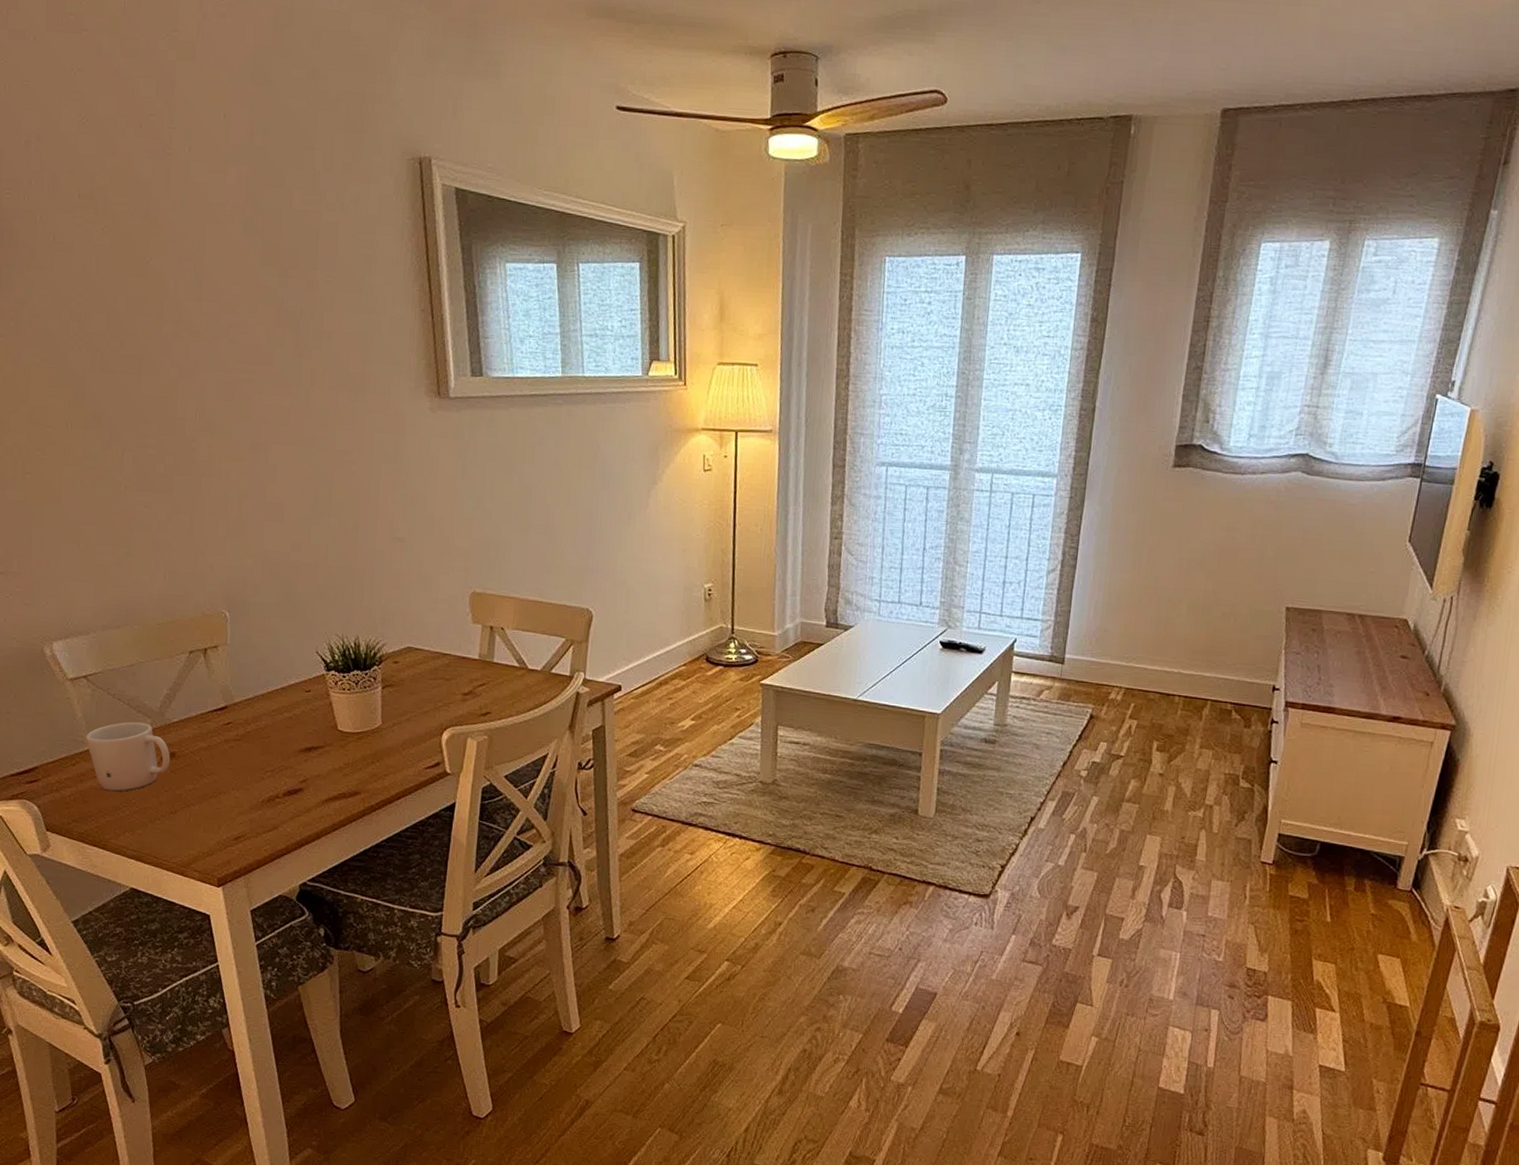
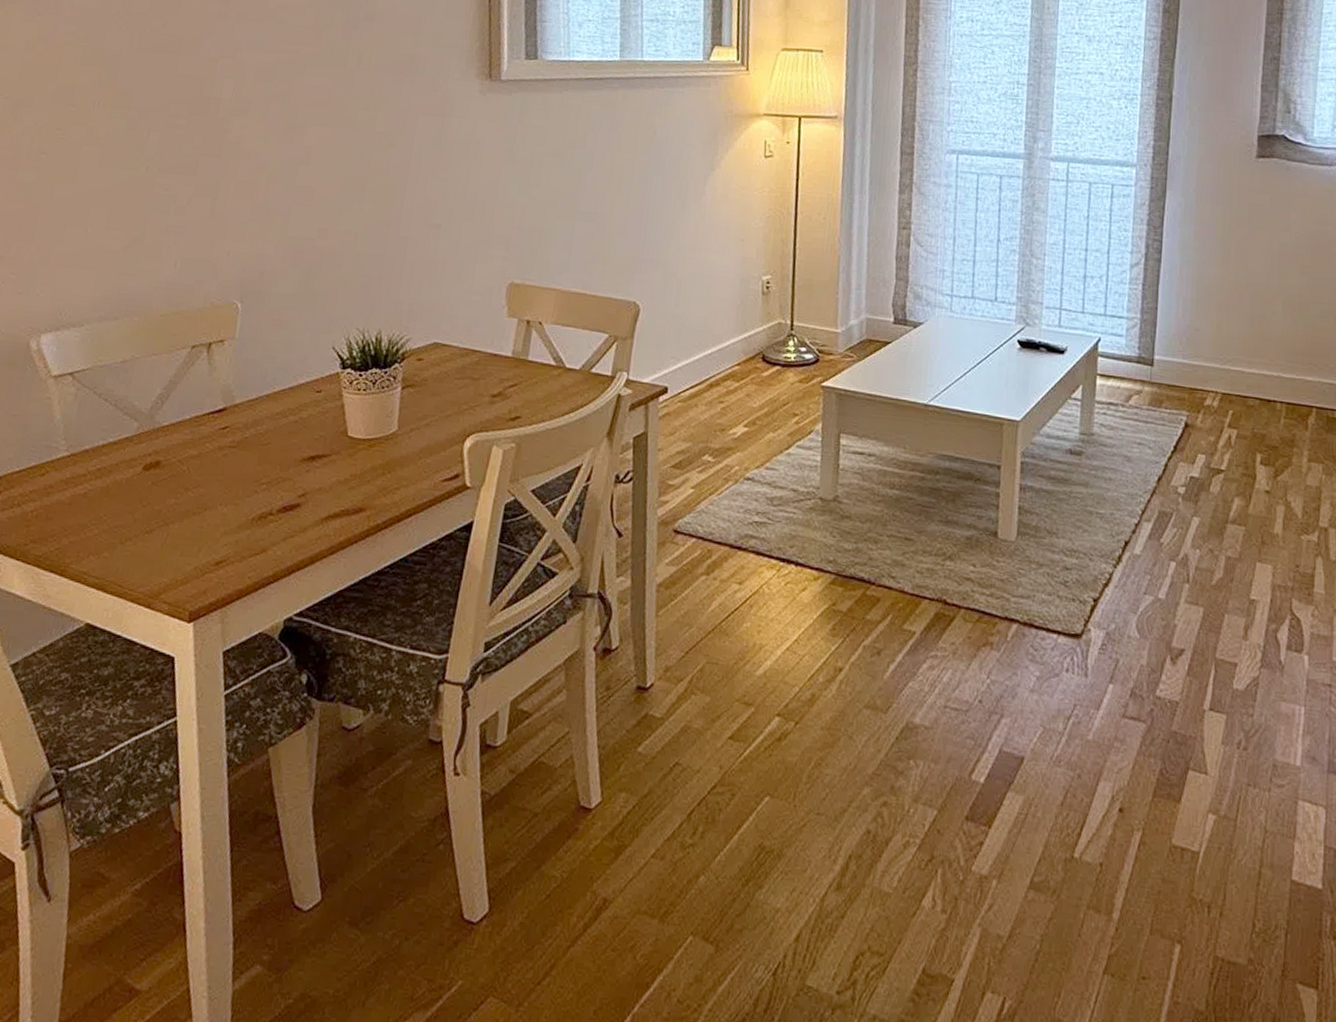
mug: present [86,721,171,792] -> none [61,425,155,507]

